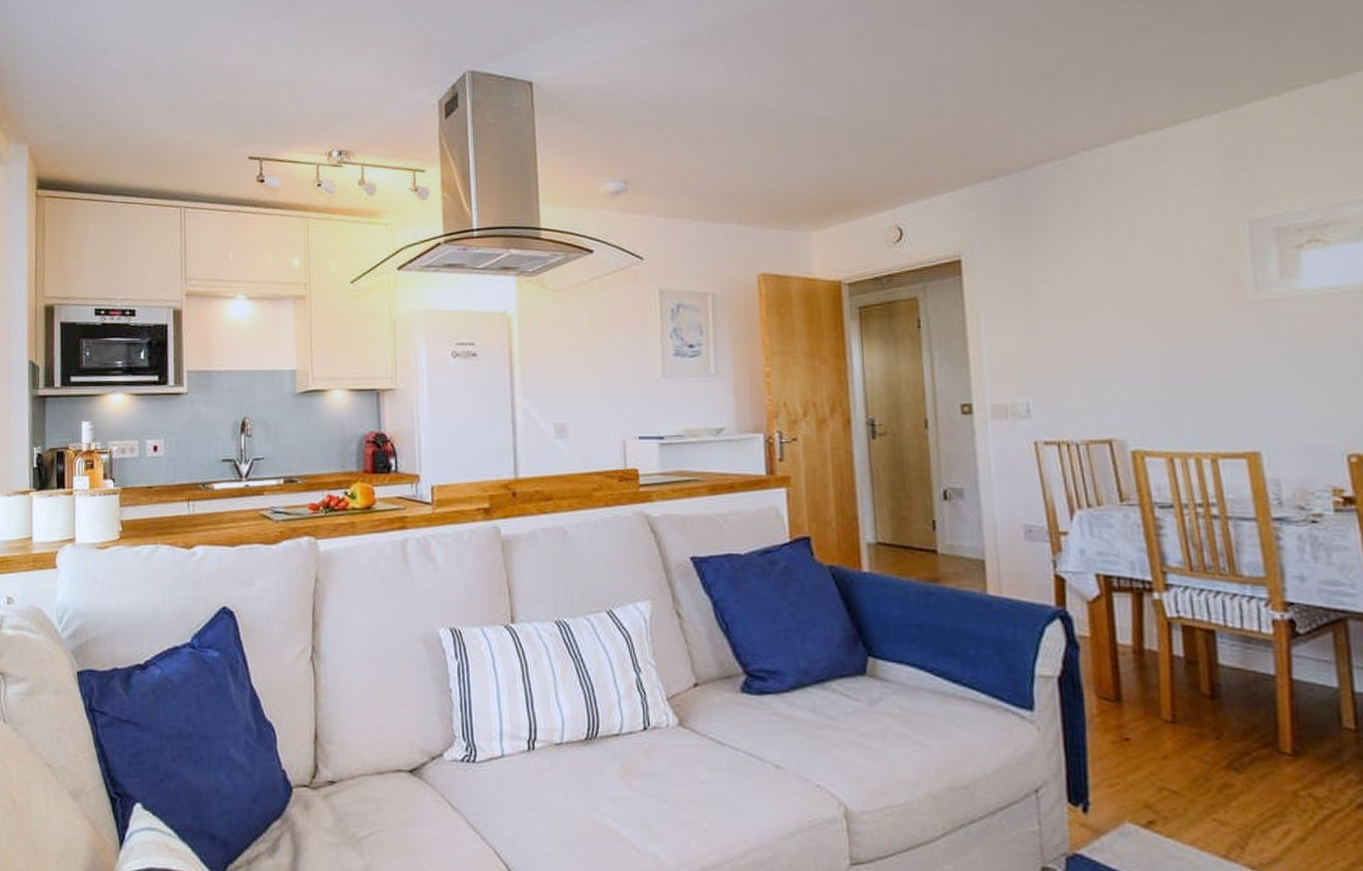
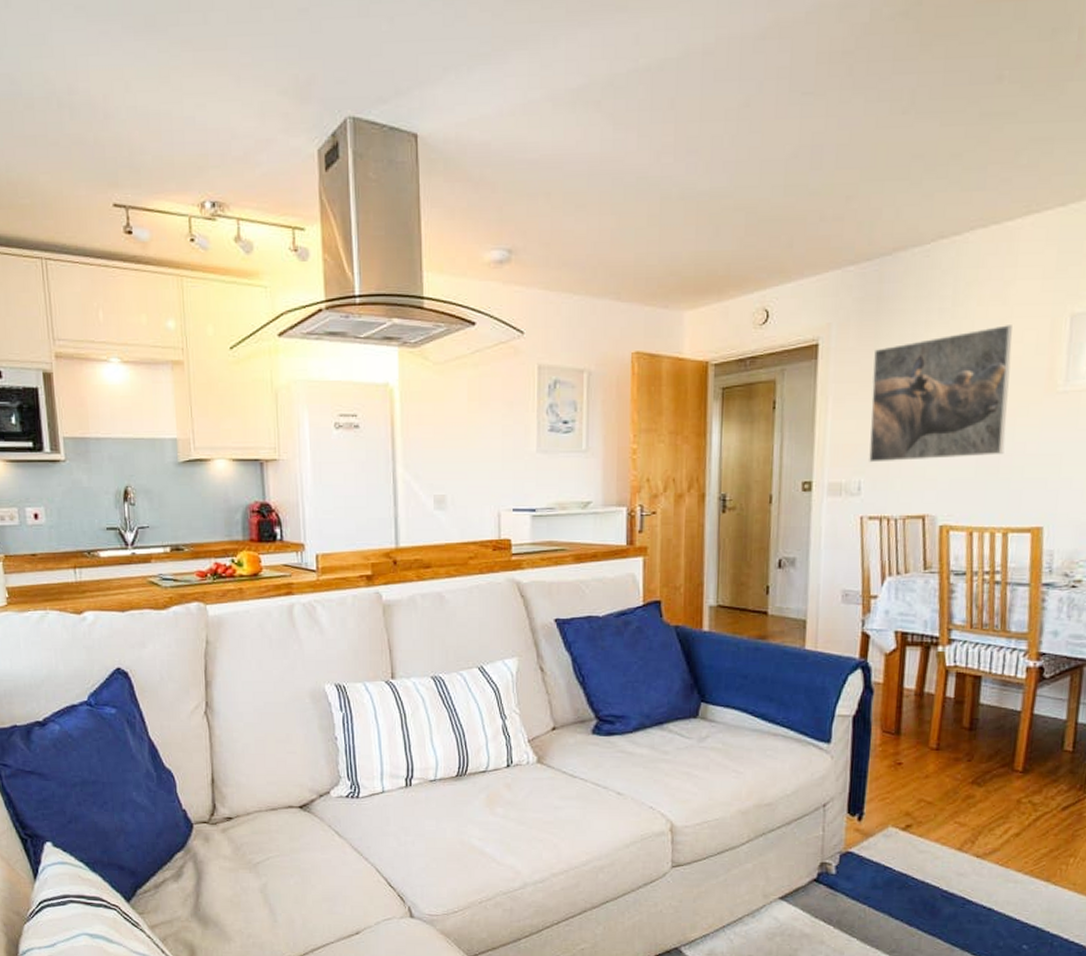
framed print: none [1026,233,1196,382] -> present [869,325,1012,463]

